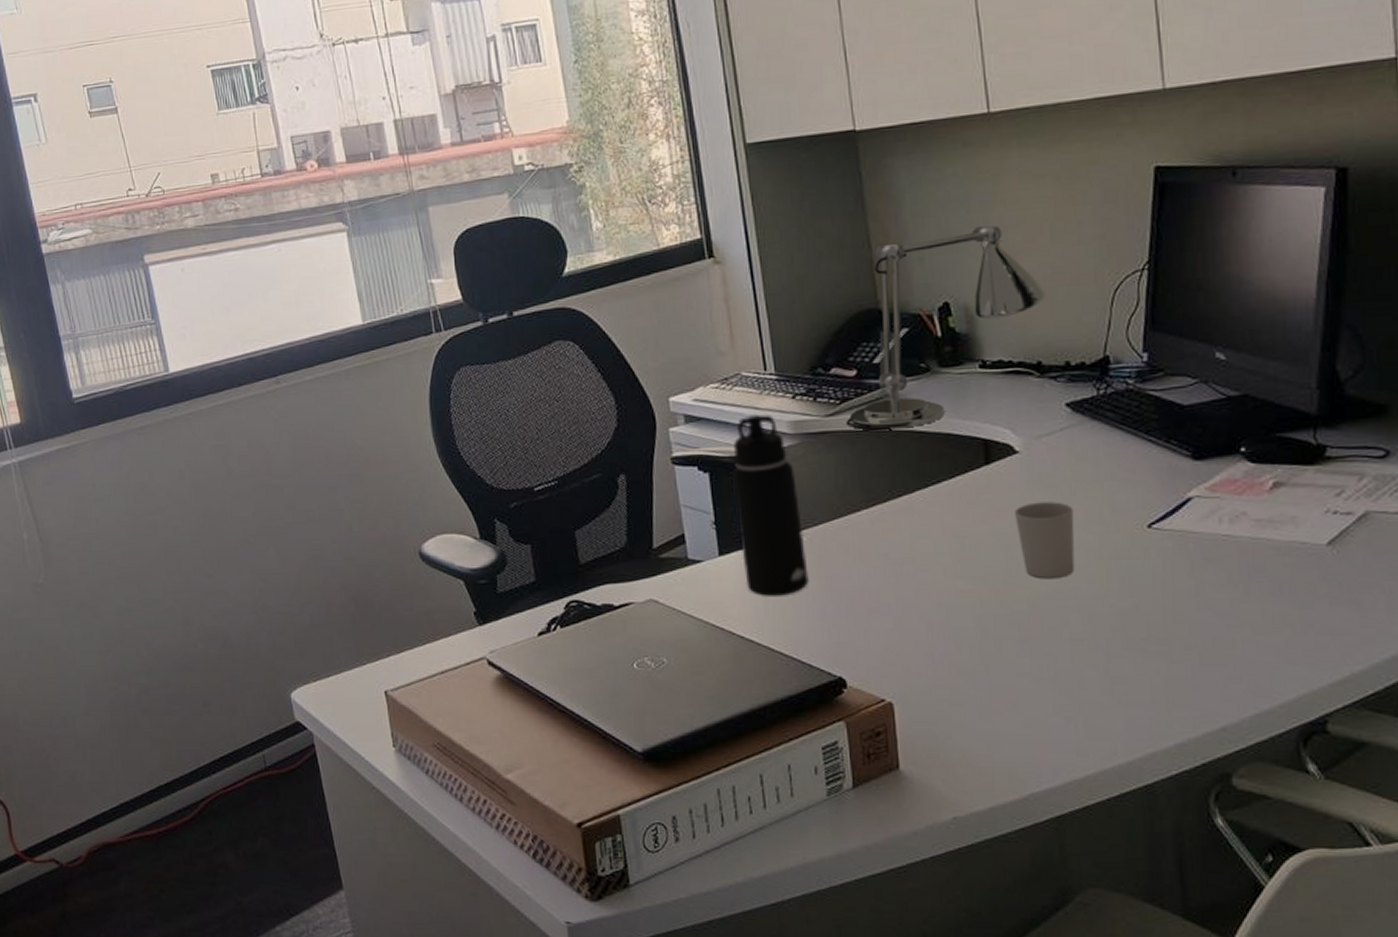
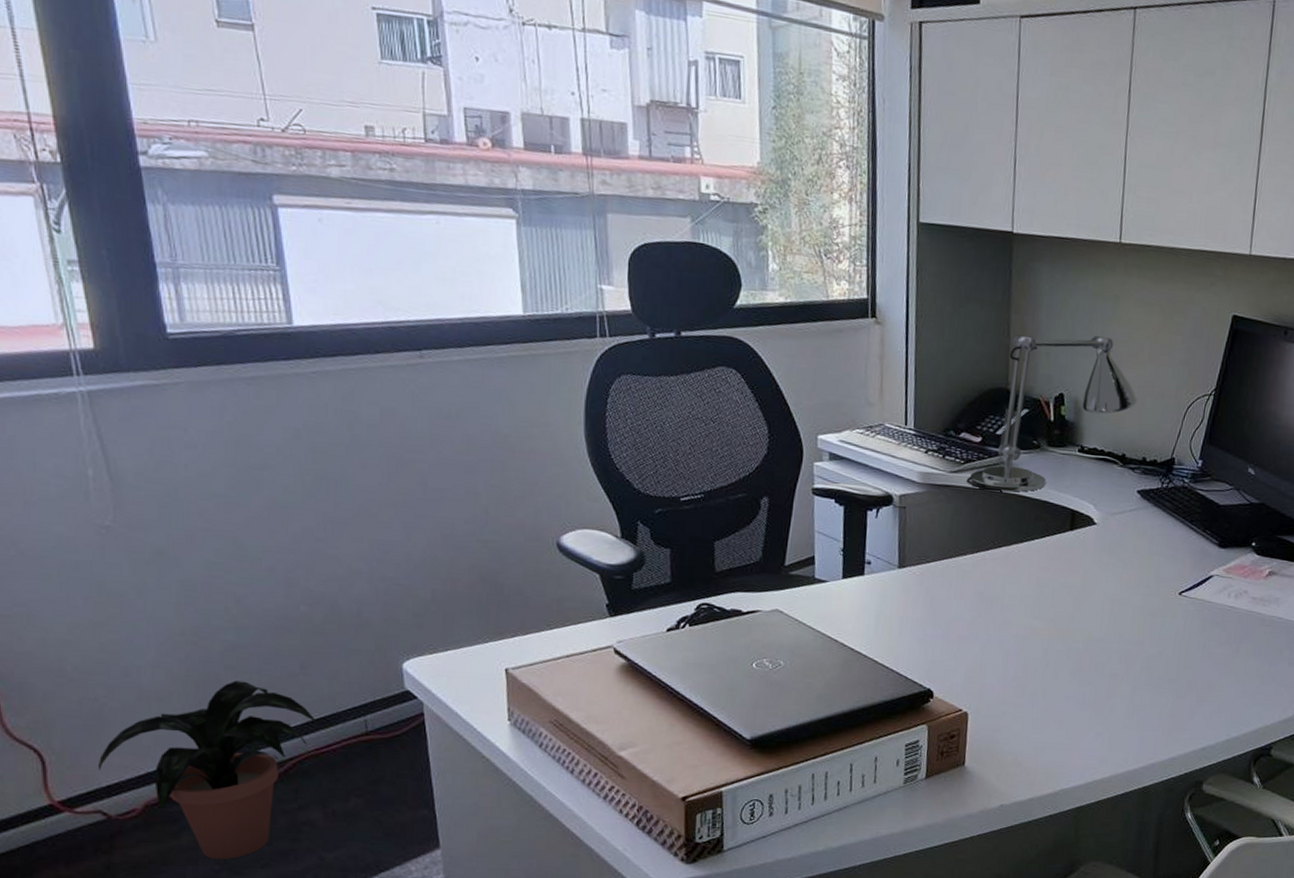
potted plant: none [49,723,223,906] -> present [97,680,318,860]
water bottle: present [732,414,809,596] -> none [862,461,918,618]
mug: present [1015,501,1075,579] -> none [1085,565,1129,627]

